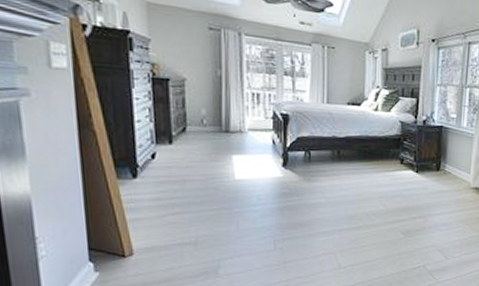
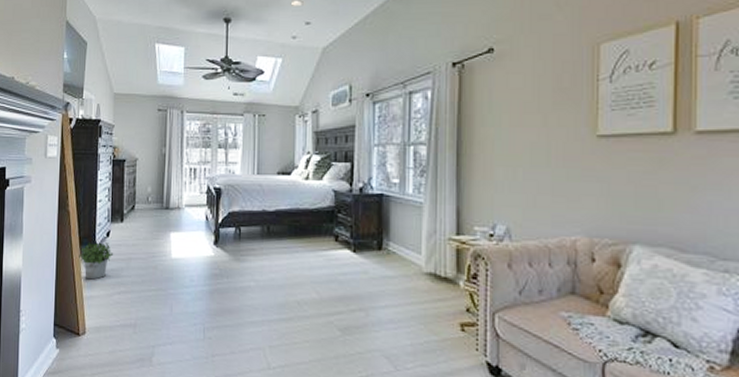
potted plant: none [115,164,163,202] -> present [79,242,114,280]

